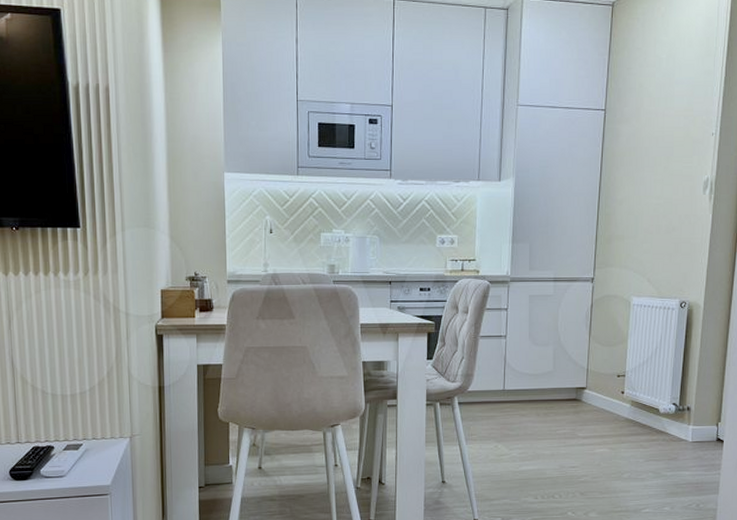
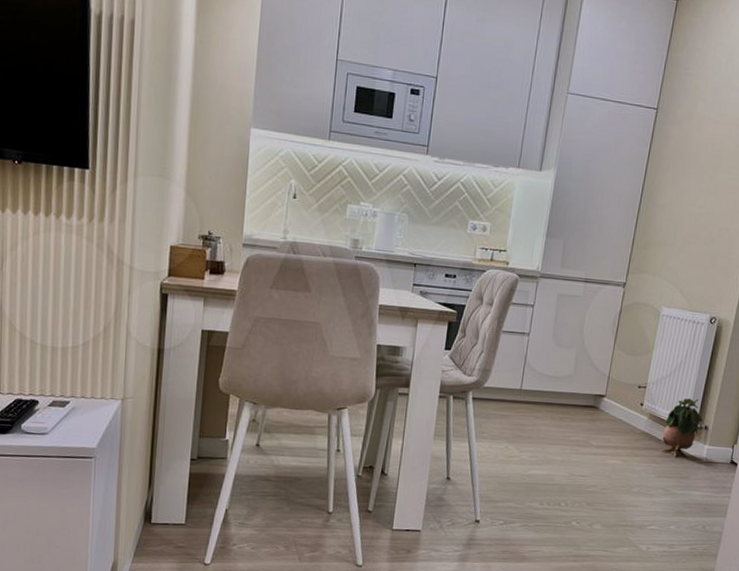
potted plant: none [646,381,684,441] -> present [661,398,703,458]

